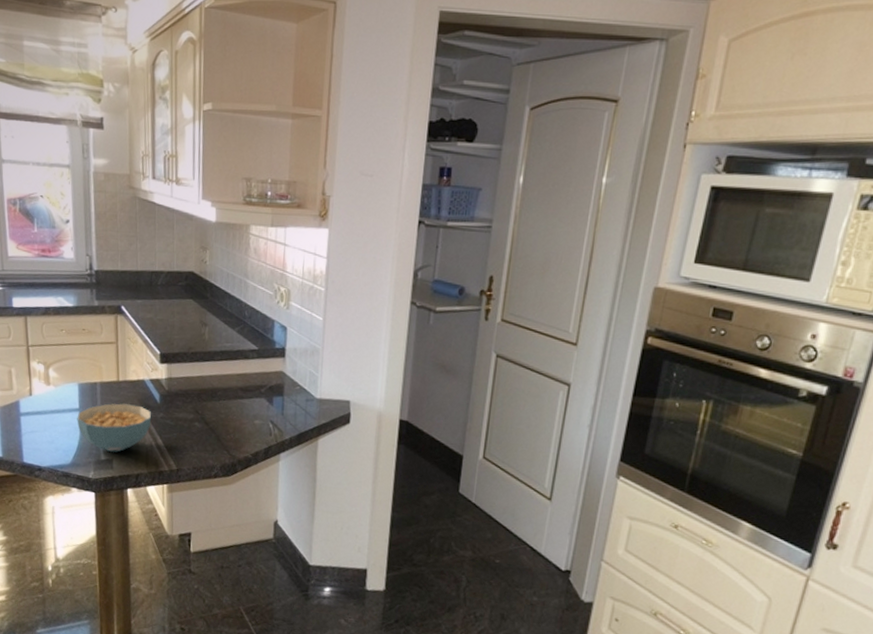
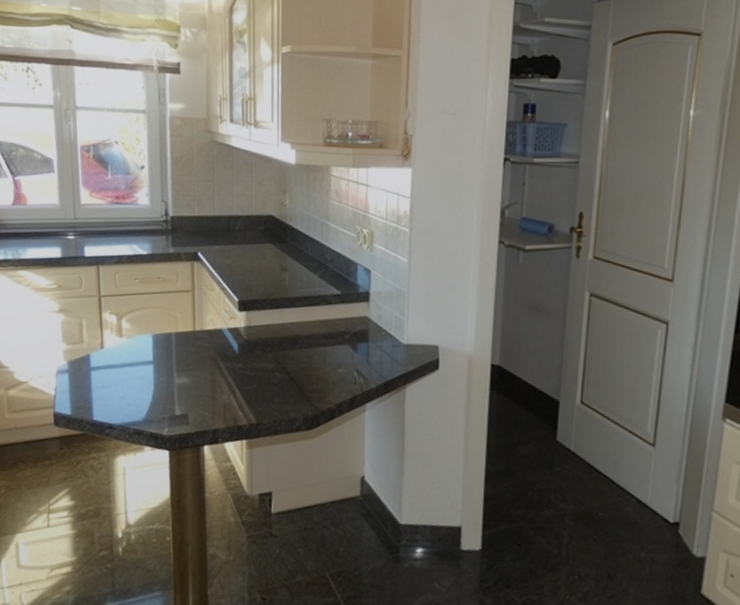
cereal bowl: present [77,403,152,453] -> none [150,354,230,408]

